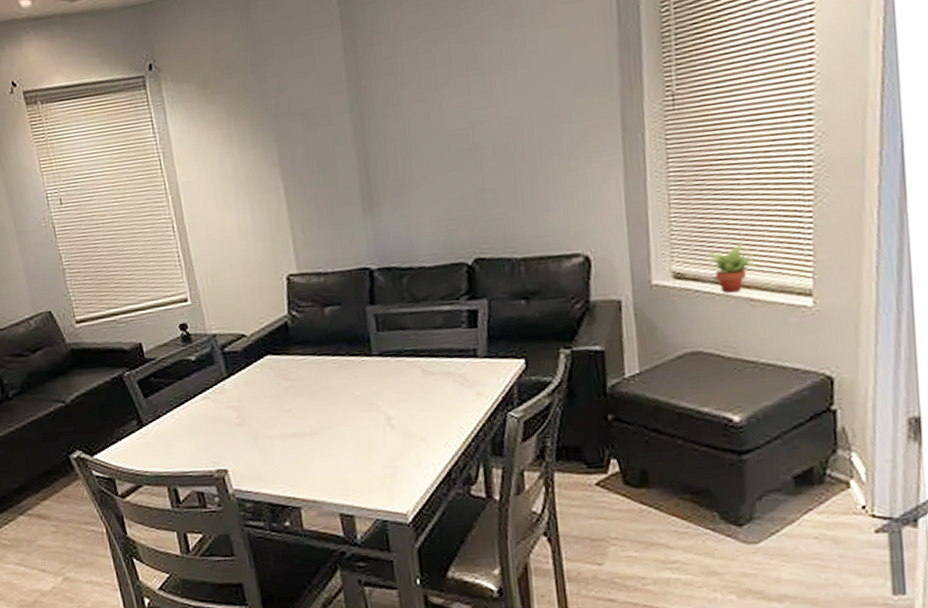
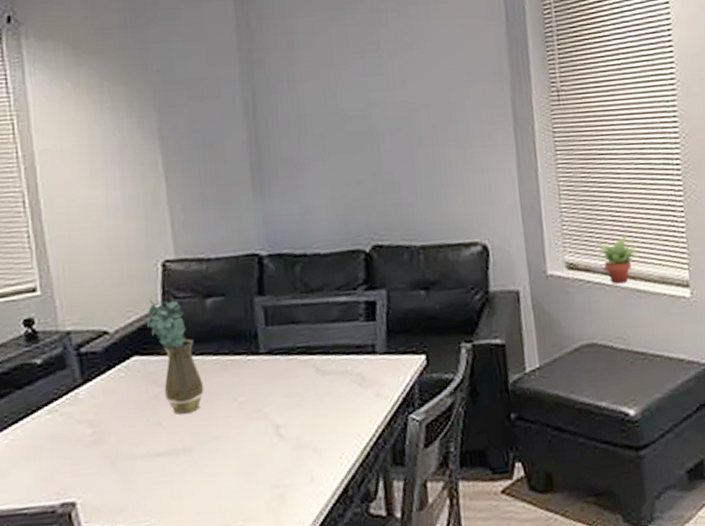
vase: none [276,306,326,404] -> present [147,298,204,414]

